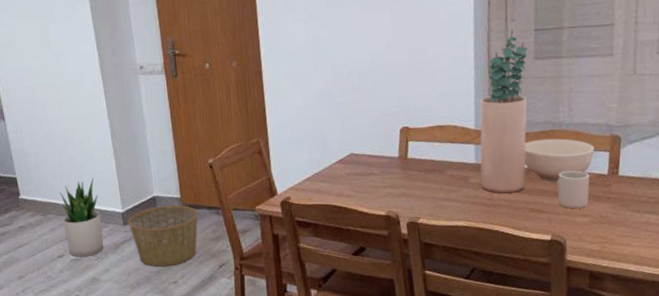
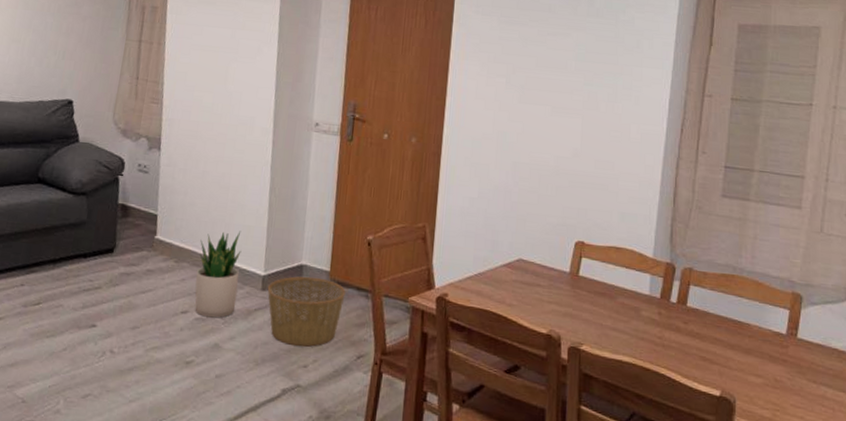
vase: present [479,29,528,194] -> none [652,161,715,336]
bowl: present [524,138,595,182] -> none [700,282,774,332]
cup: present [557,170,590,209] -> none [731,321,768,367]

